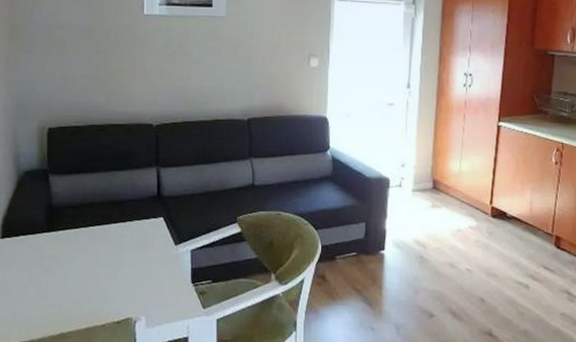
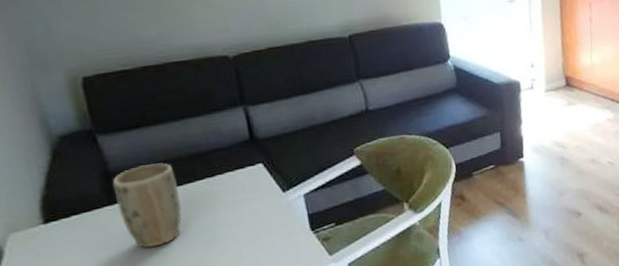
plant pot: none [52,204,98,273] -> present [112,163,182,248]

